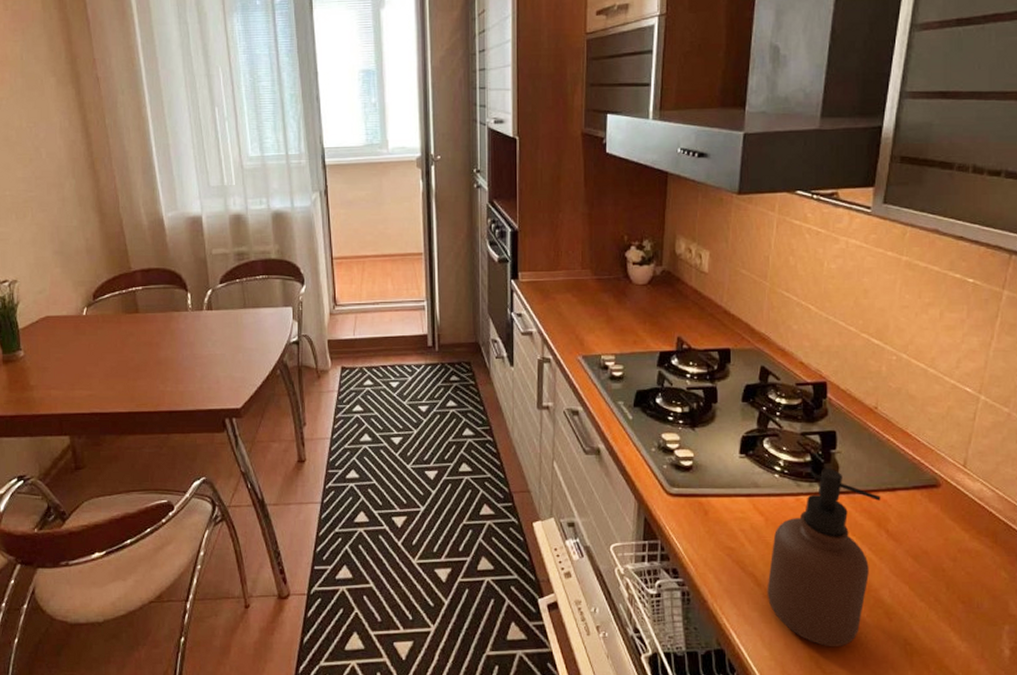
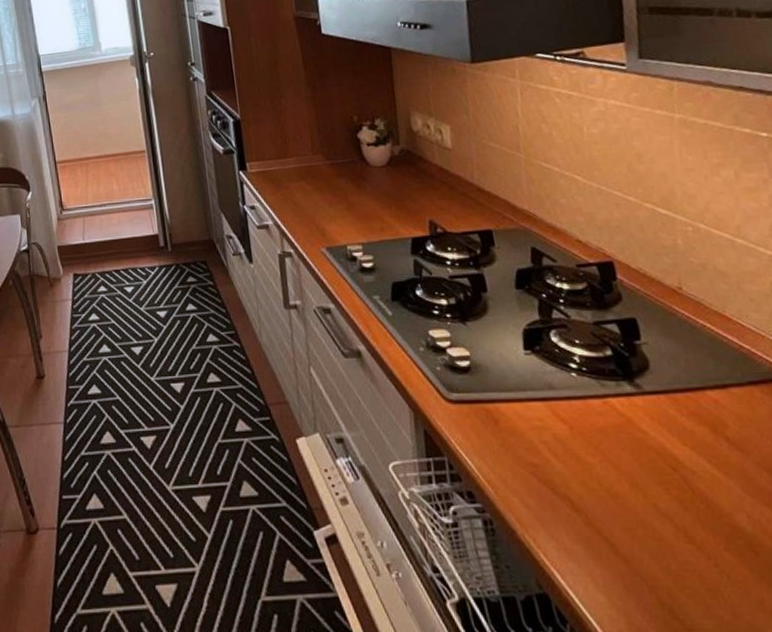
soap dispenser: present [767,469,881,646] -> none [584,363,718,590]

